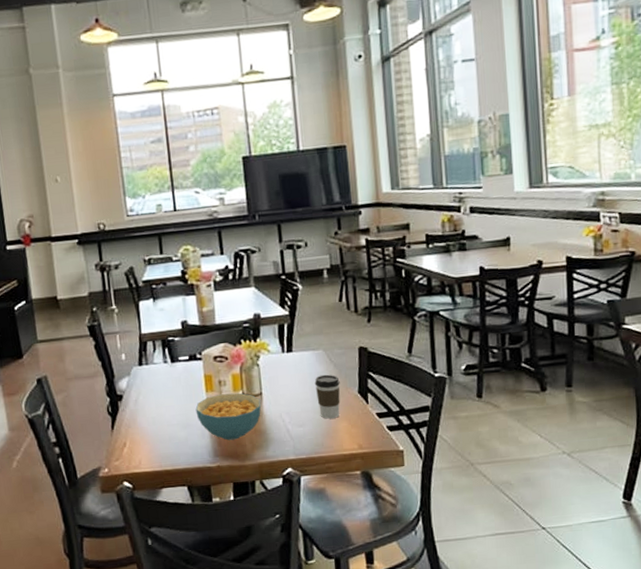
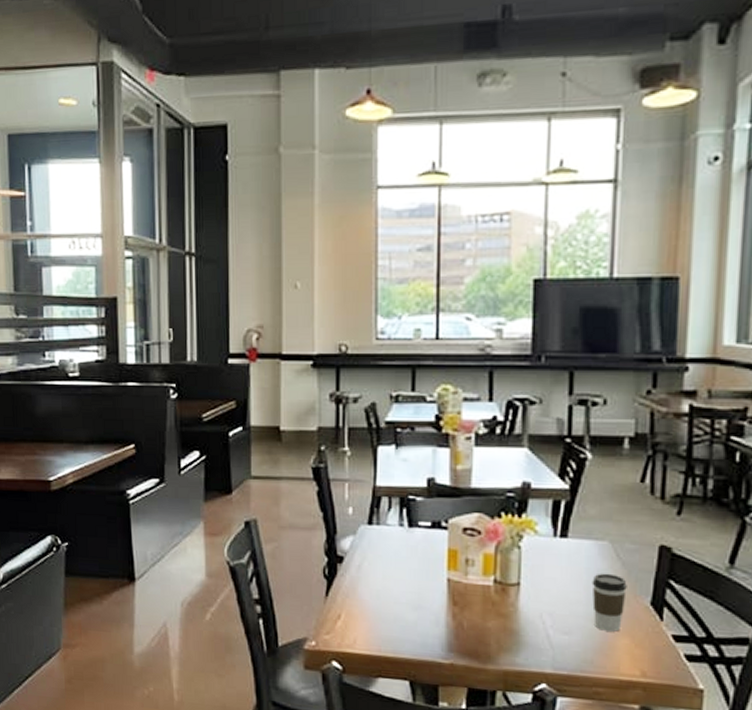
cereal bowl: present [195,393,261,441] -> none [431,575,518,636]

